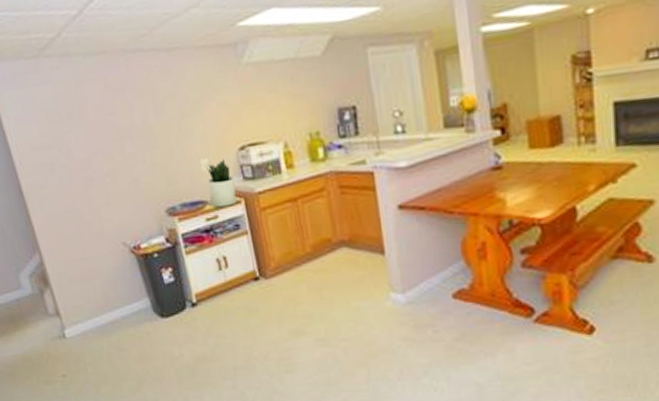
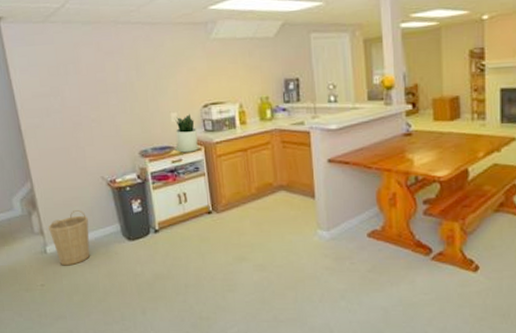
basket: none [65,283,117,352] -> present [48,209,90,266]

